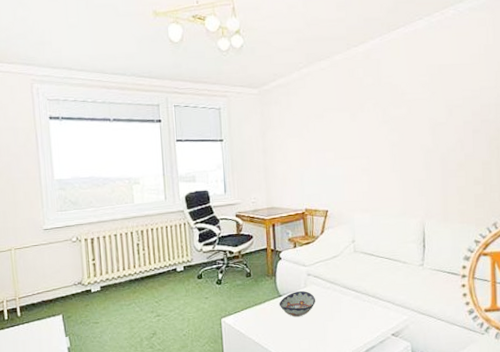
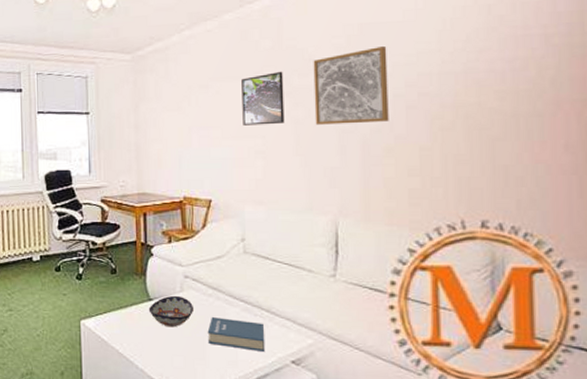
book: none [327,305,372,330] -> present [207,317,266,353]
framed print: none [350,103,384,148] -> present [241,71,285,126]
wall art: none [405,83,461,146] -> present [313,46,389,125]

